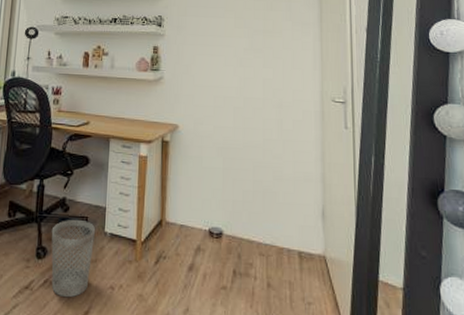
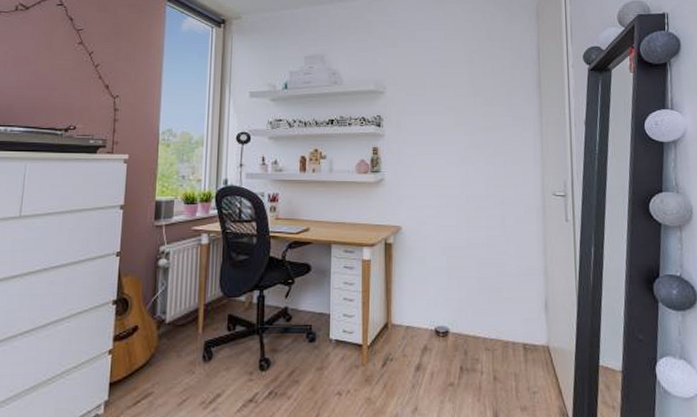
wastebasket: present [51,219,96,298] -> none [274,328,321,408]

